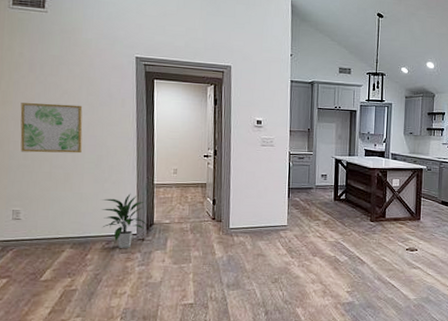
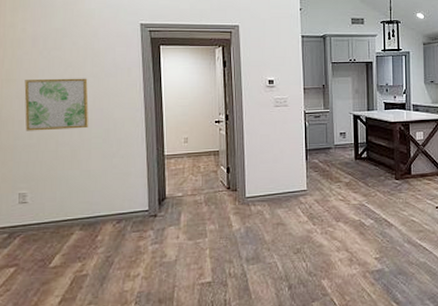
indoor plant: present [101,193,147,249] -> none [111,167,159,228]

